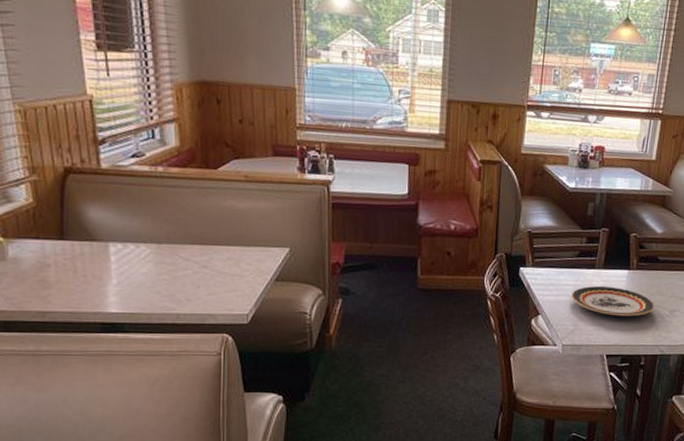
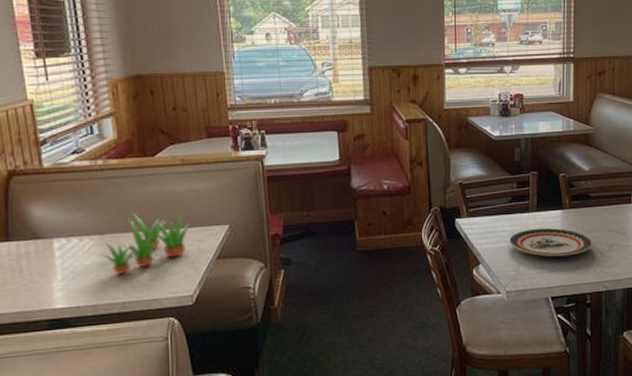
succulent plant: none [157,225,251,286] -> present [100,213,191,274]

